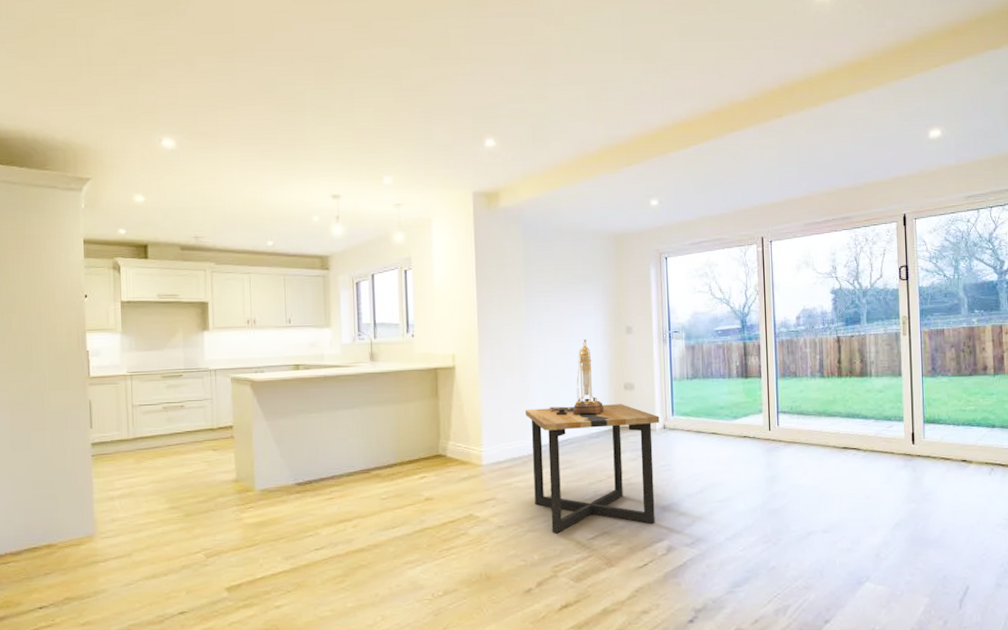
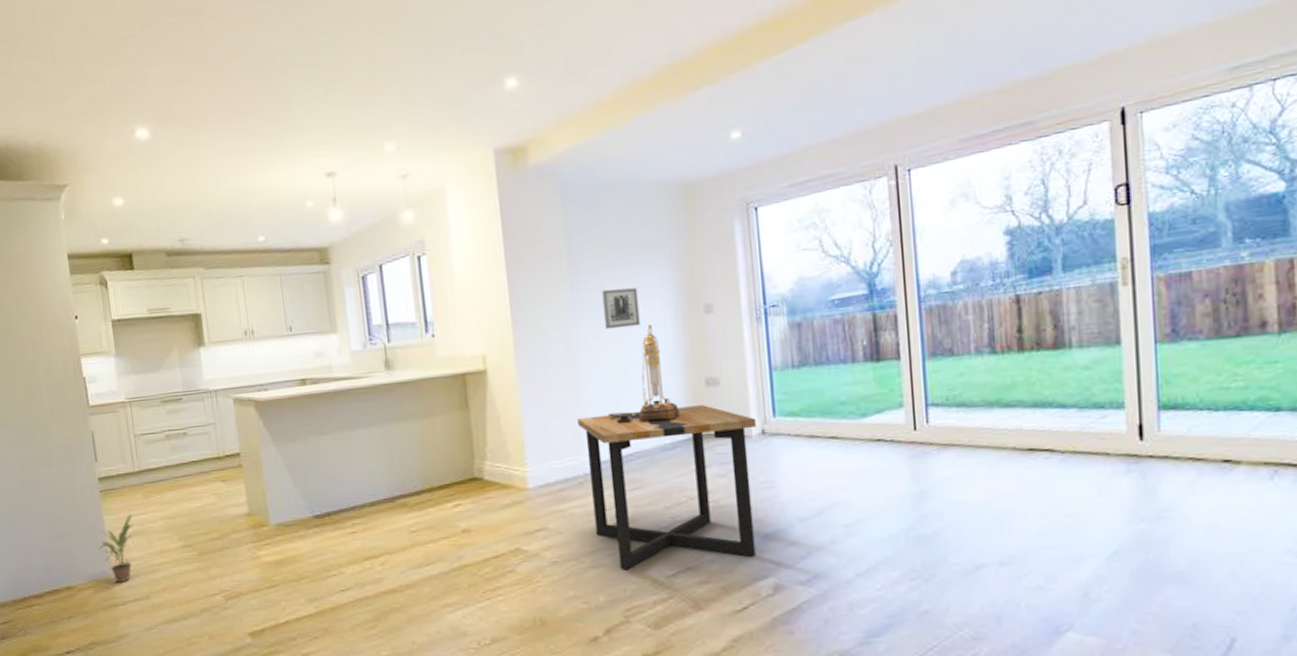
potted plant: none [84,477,126,541] -> present [99,514,138,583]
wall art: none [549,309,578,341] -> present [601,287,641,330]

